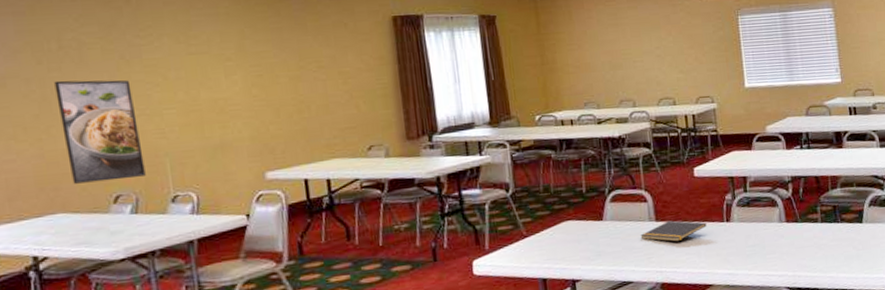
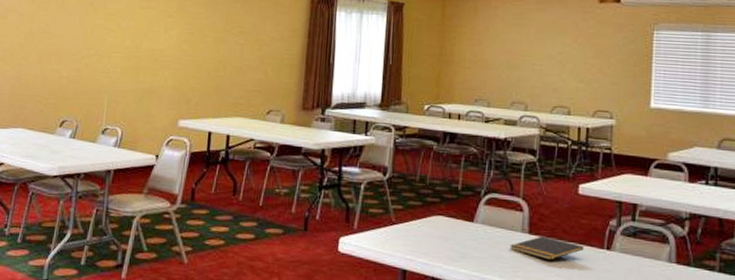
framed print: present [54,80,146,184] -> none [34,18,93,108]

